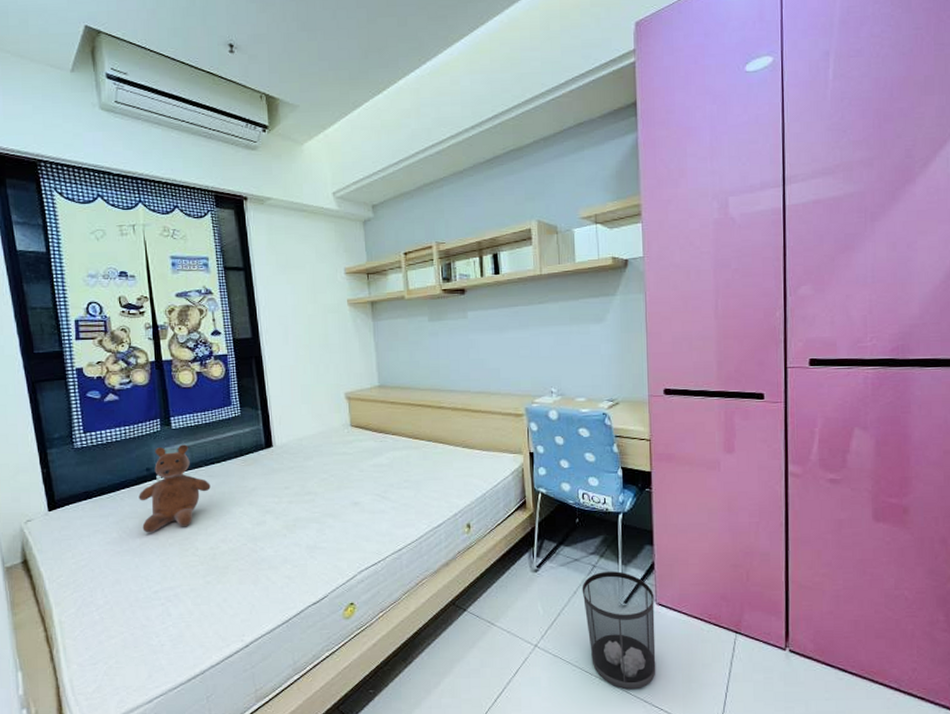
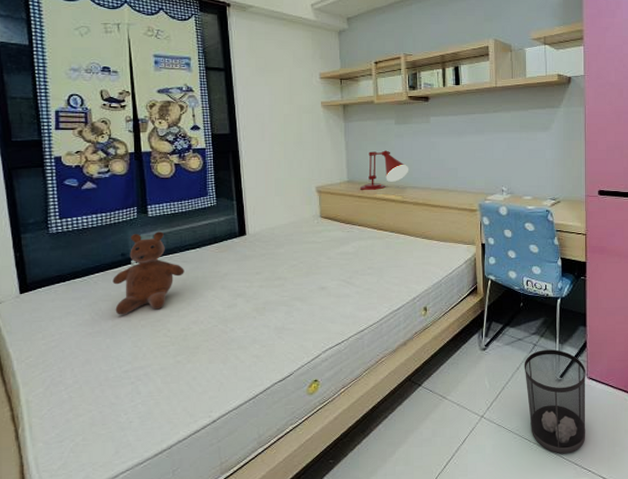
desk lamp: none [393,350,445,395] -> present [360,150,408,190]

